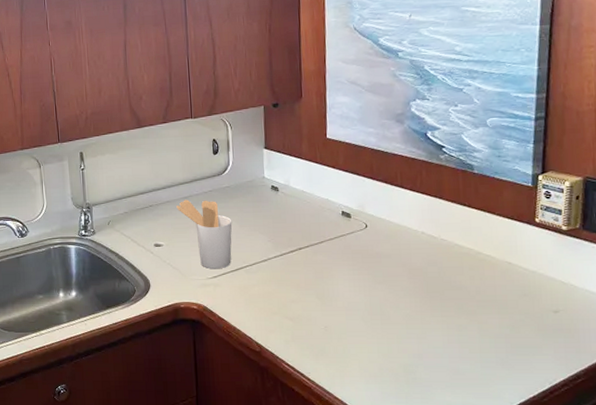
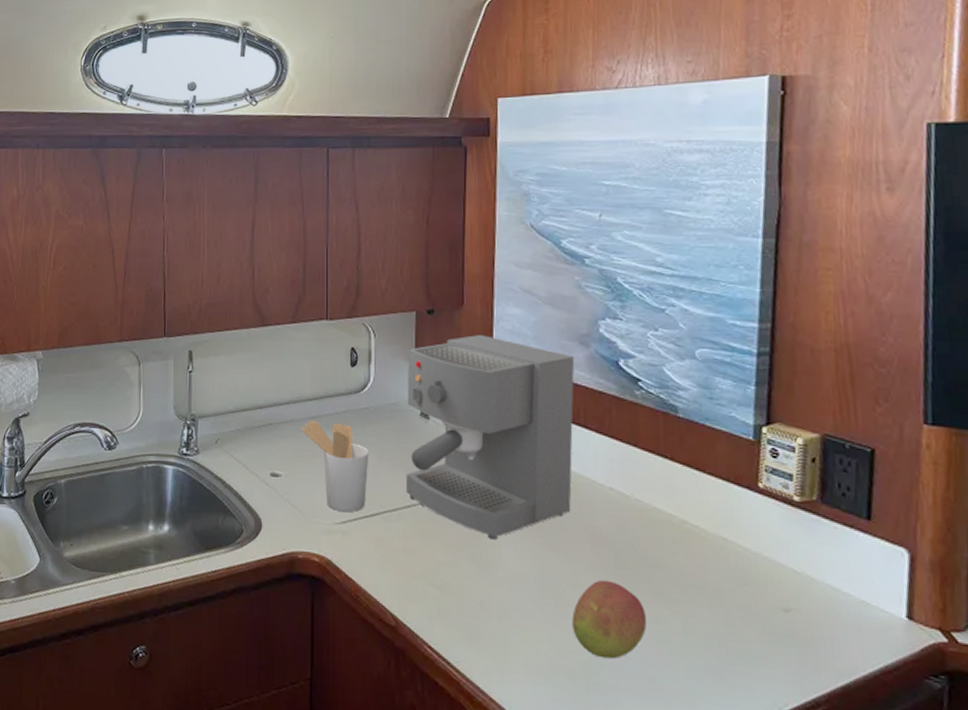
coffee maker: none [258,121,392,280] -> present [406,335,575,540]
fruit: none [395,302,451,360] -> present [572,579,646,659]

